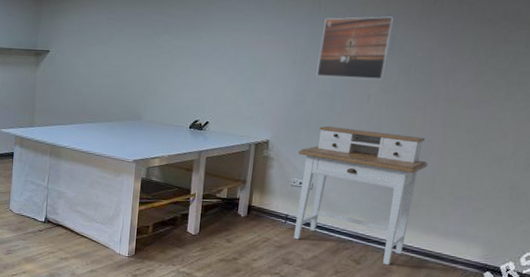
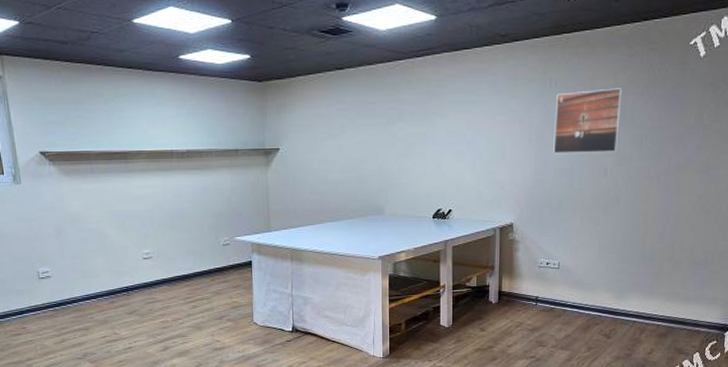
desk: present [294,125,428,266] -> none [543,203,666,336]

